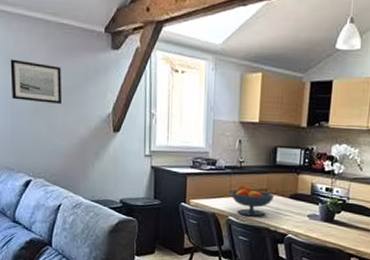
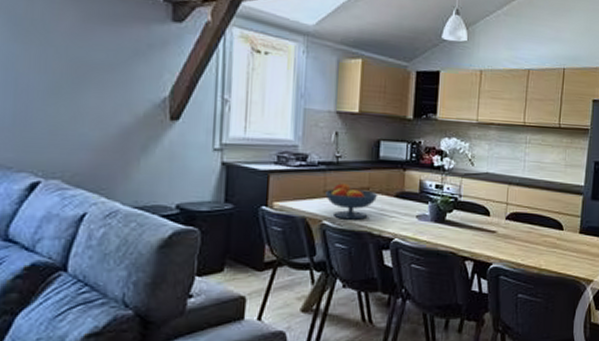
wall art: present [10,59,61,104] -> none [16,23,98,83]

